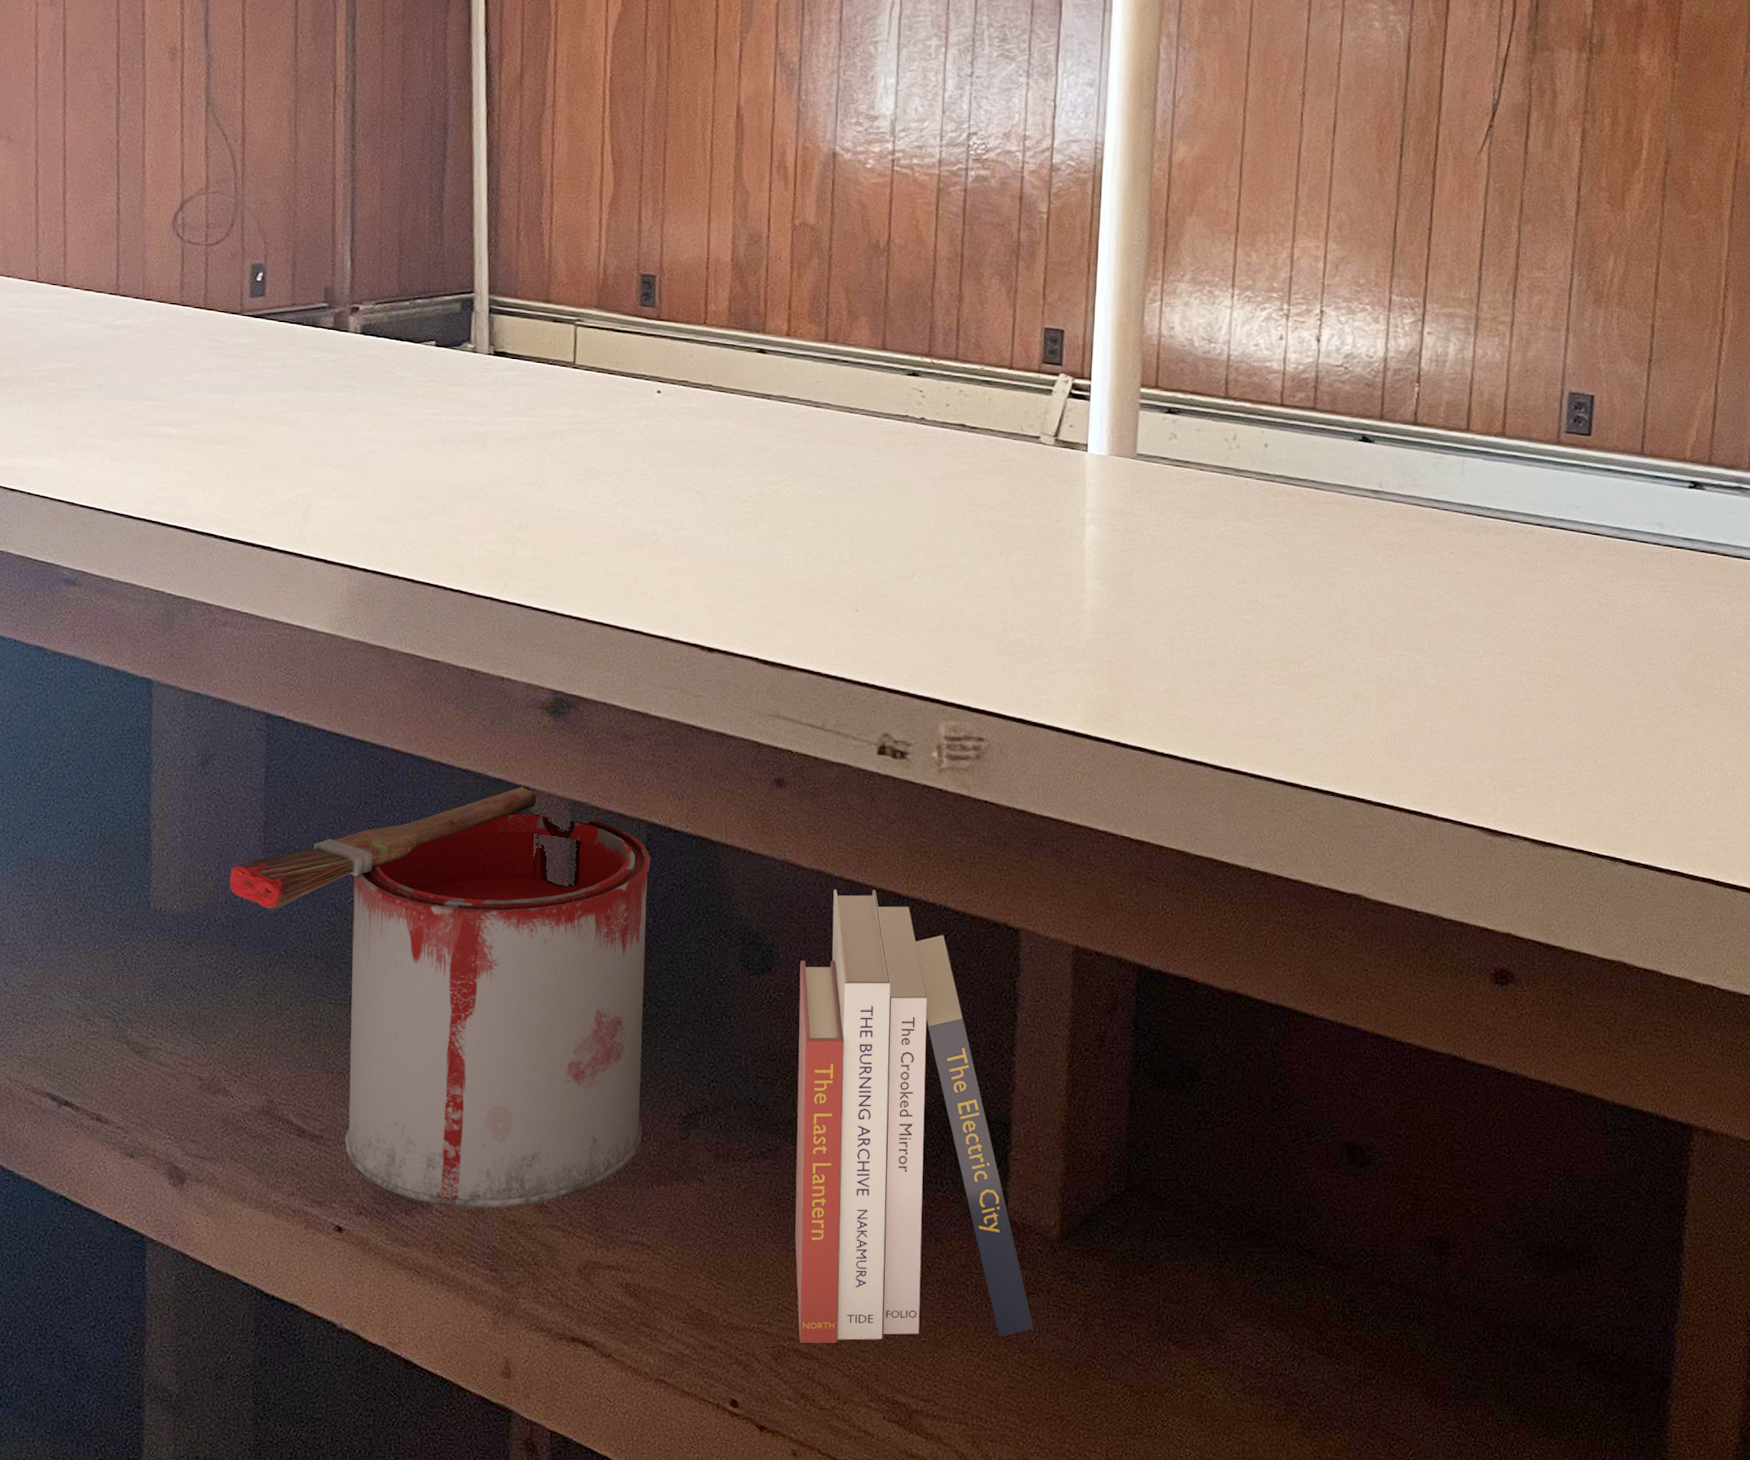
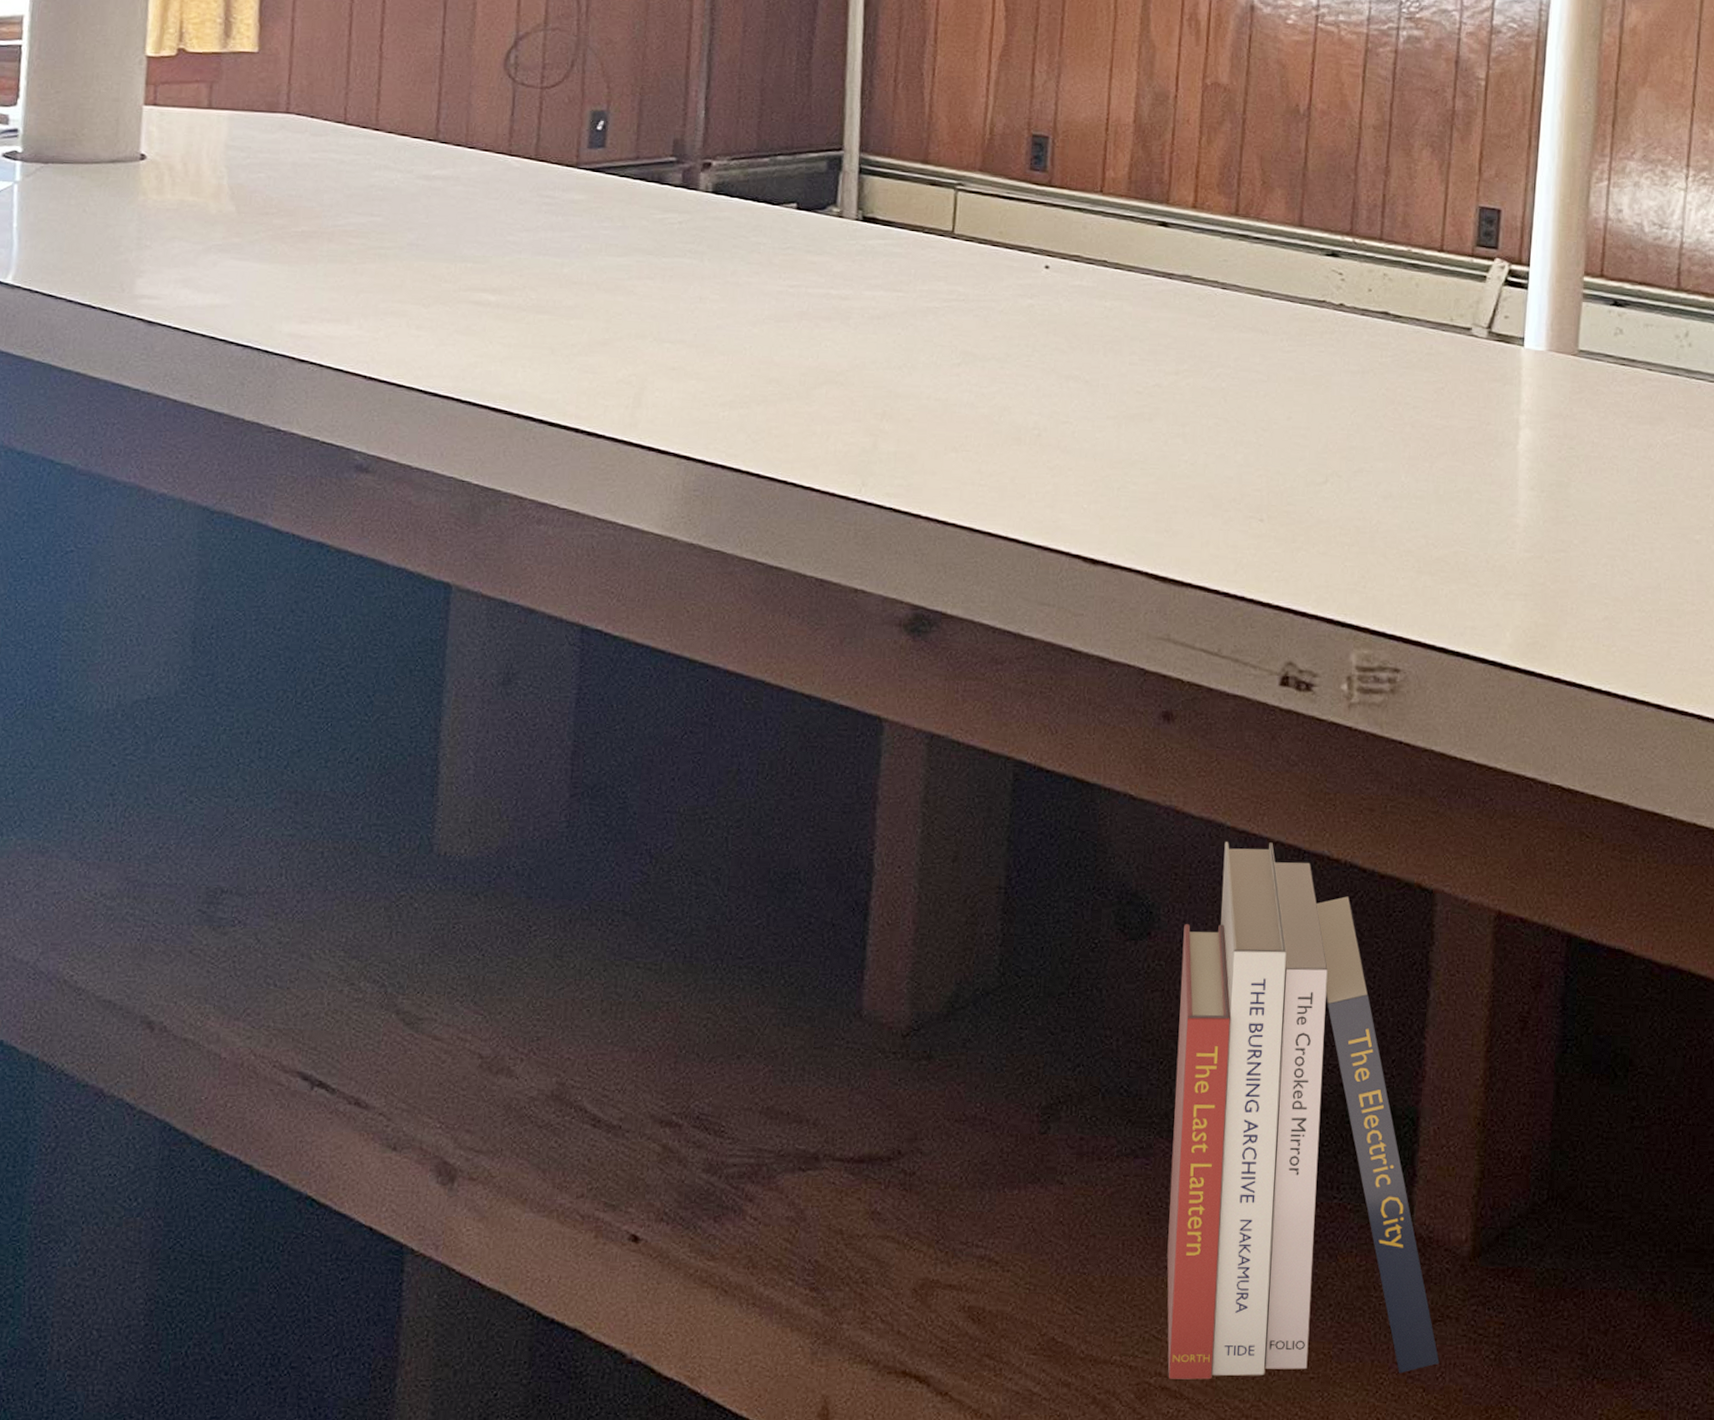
paint can: present [229,785,650,1208] -> none [527,715,1017,1215]

